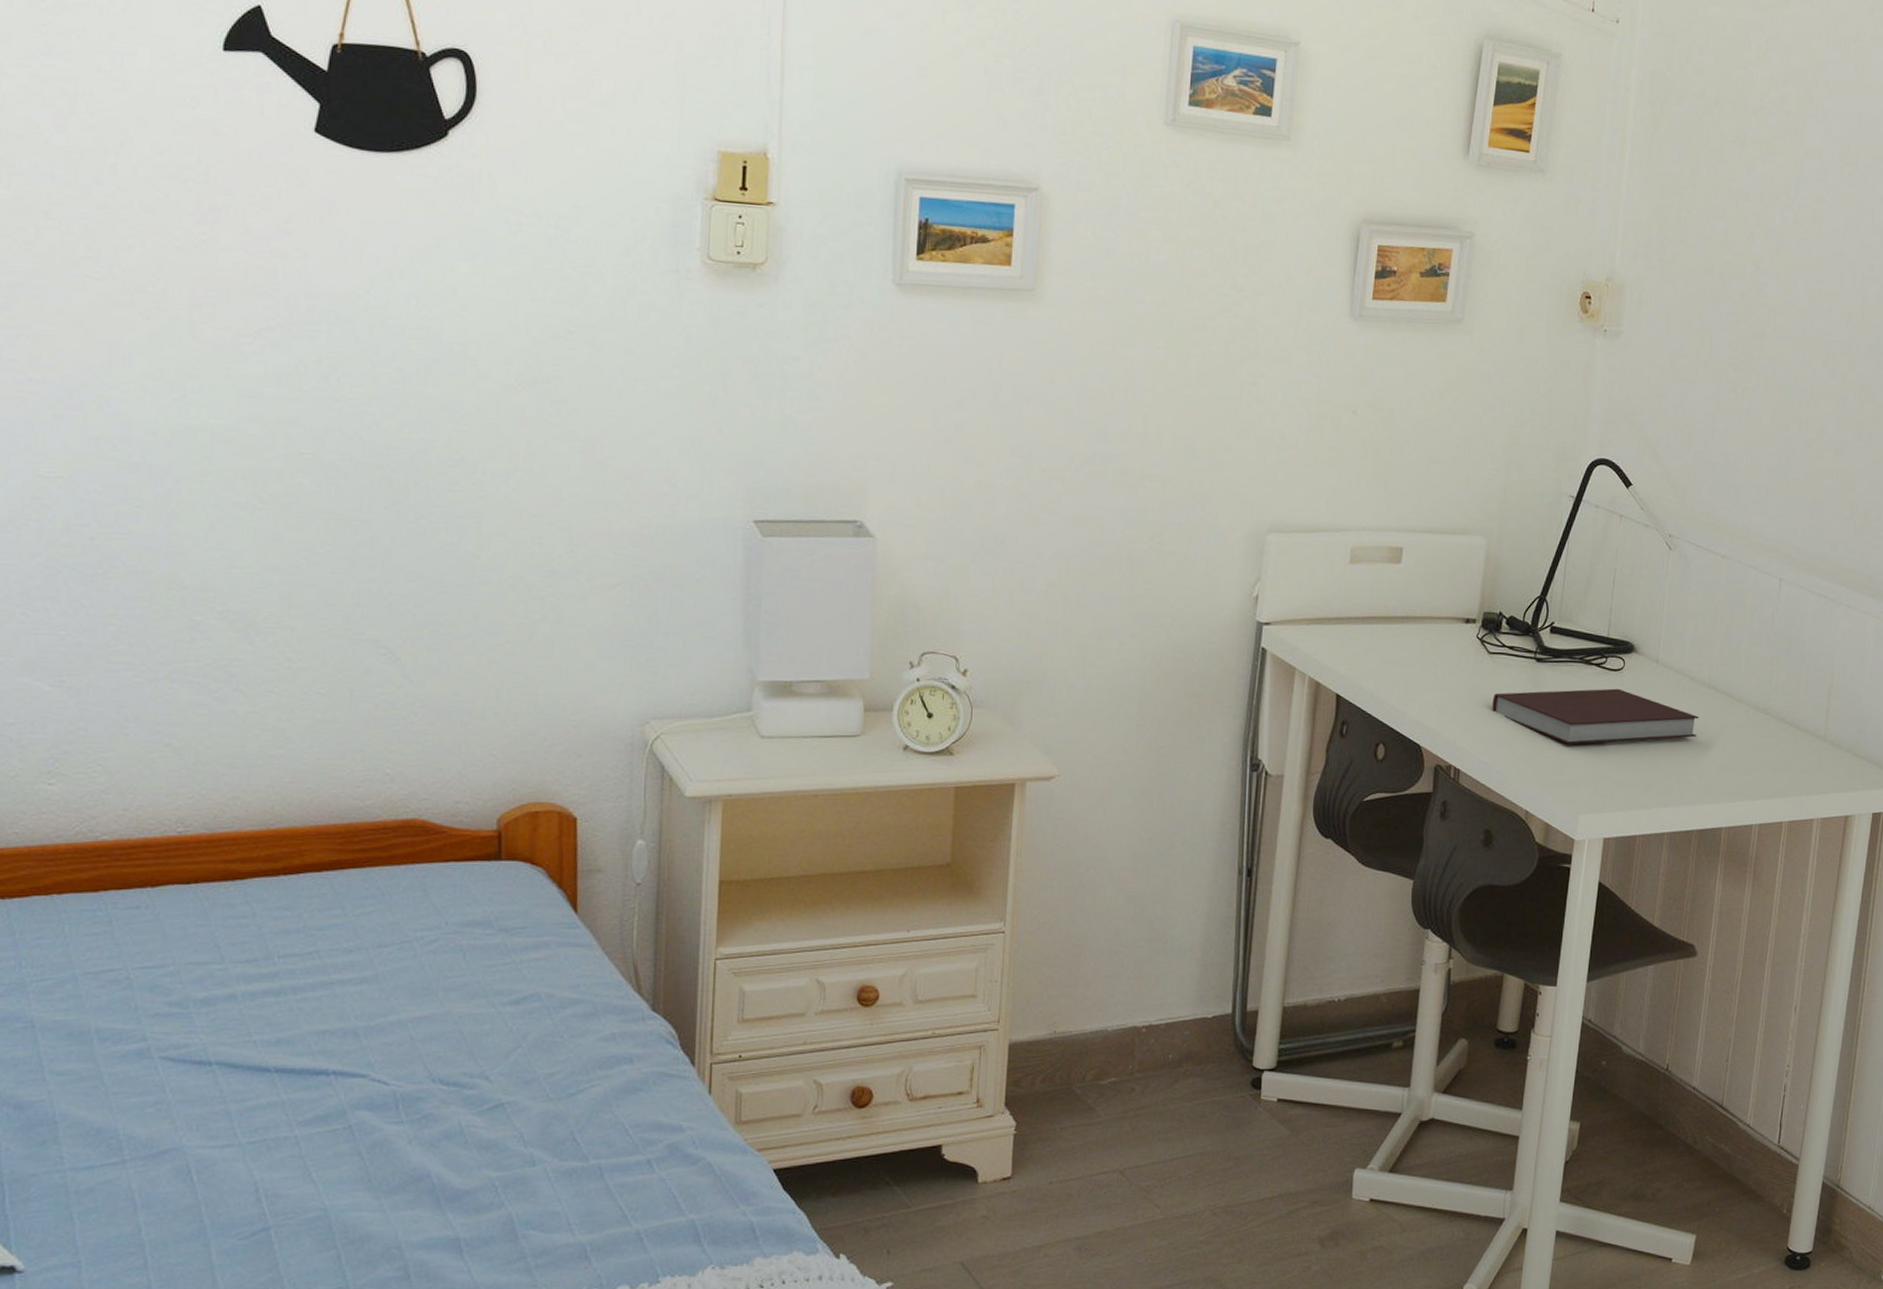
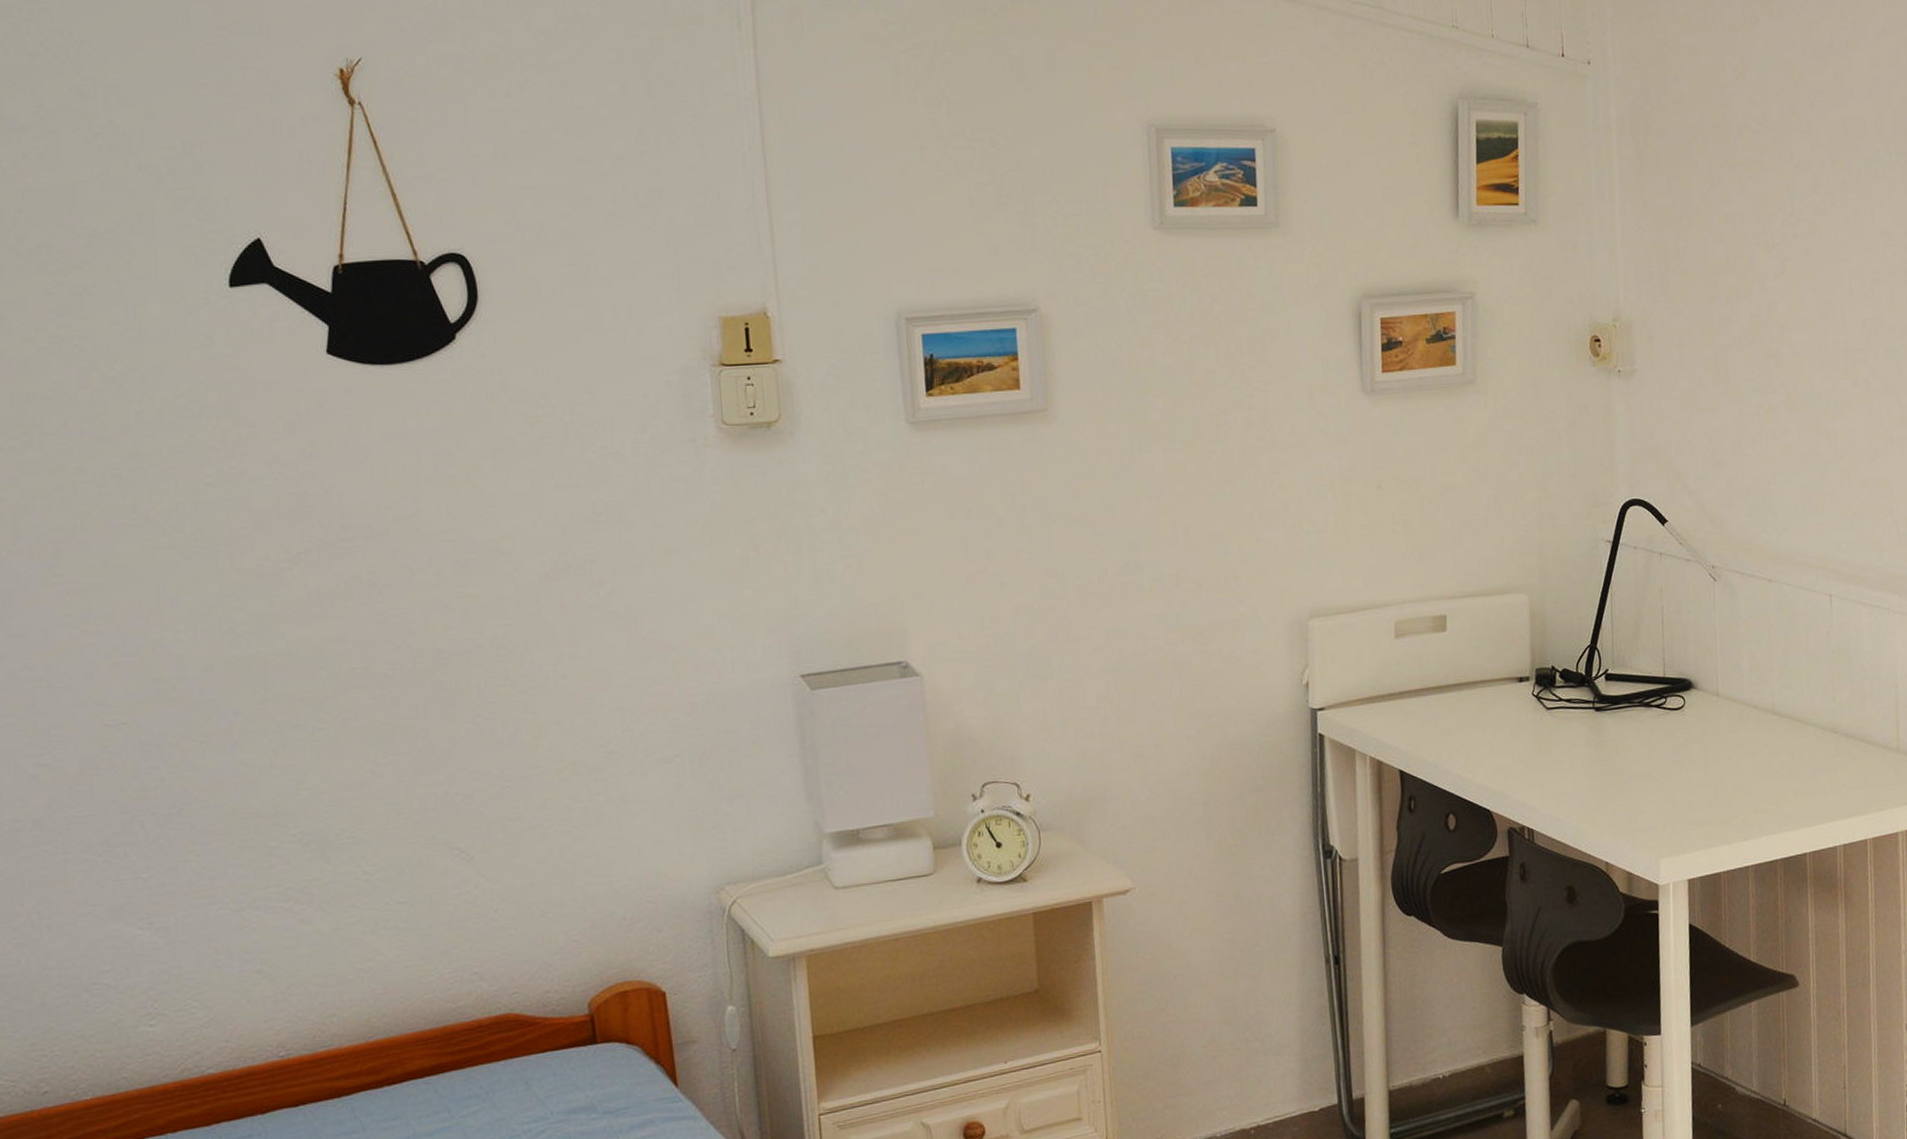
notebook: present [1492,688,1699,744] -> none [1557,727,1768,790]

